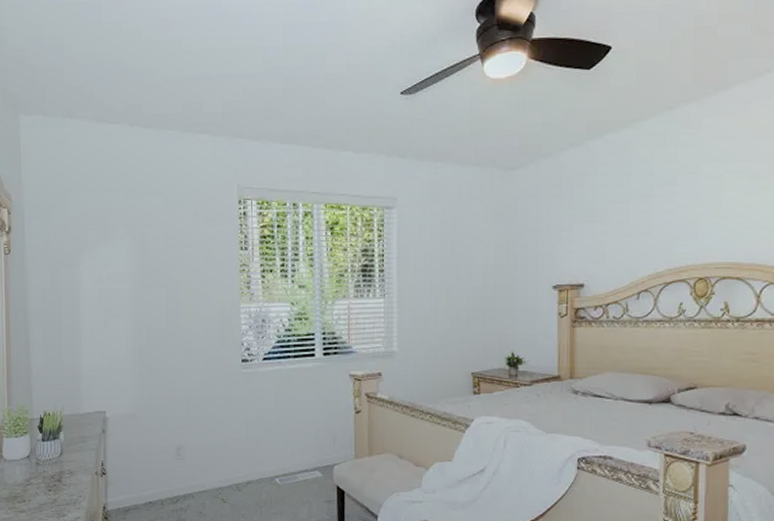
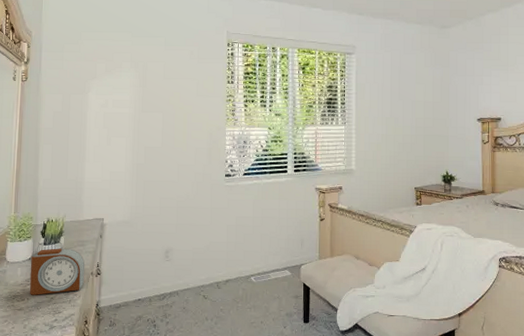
alarm clock: none [30,445,89,497] -> present [30,248,85,295]

